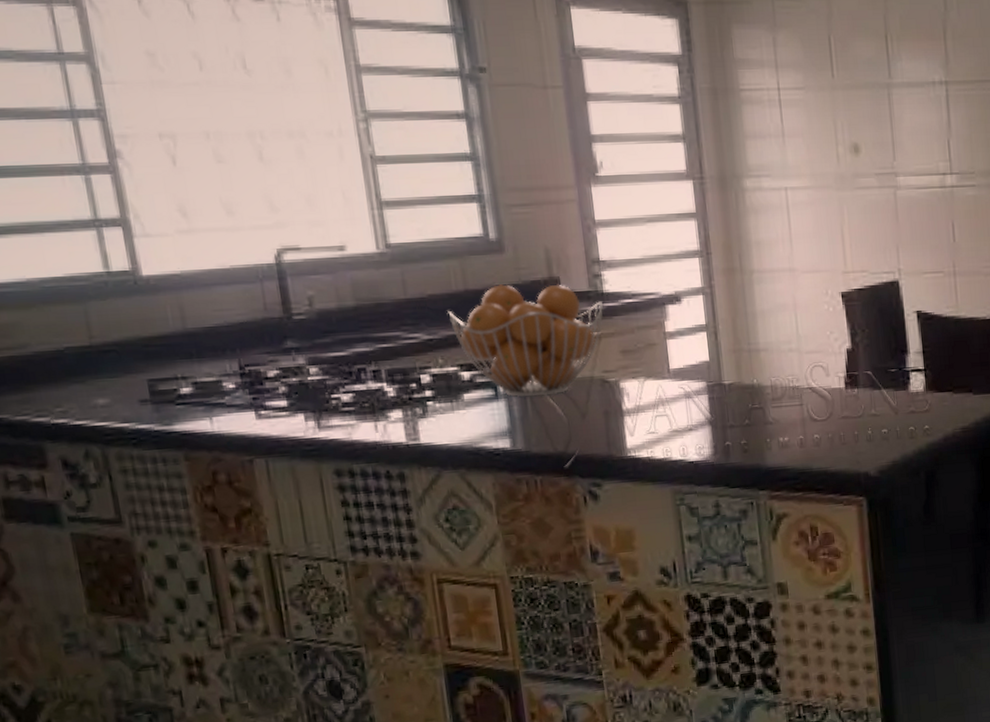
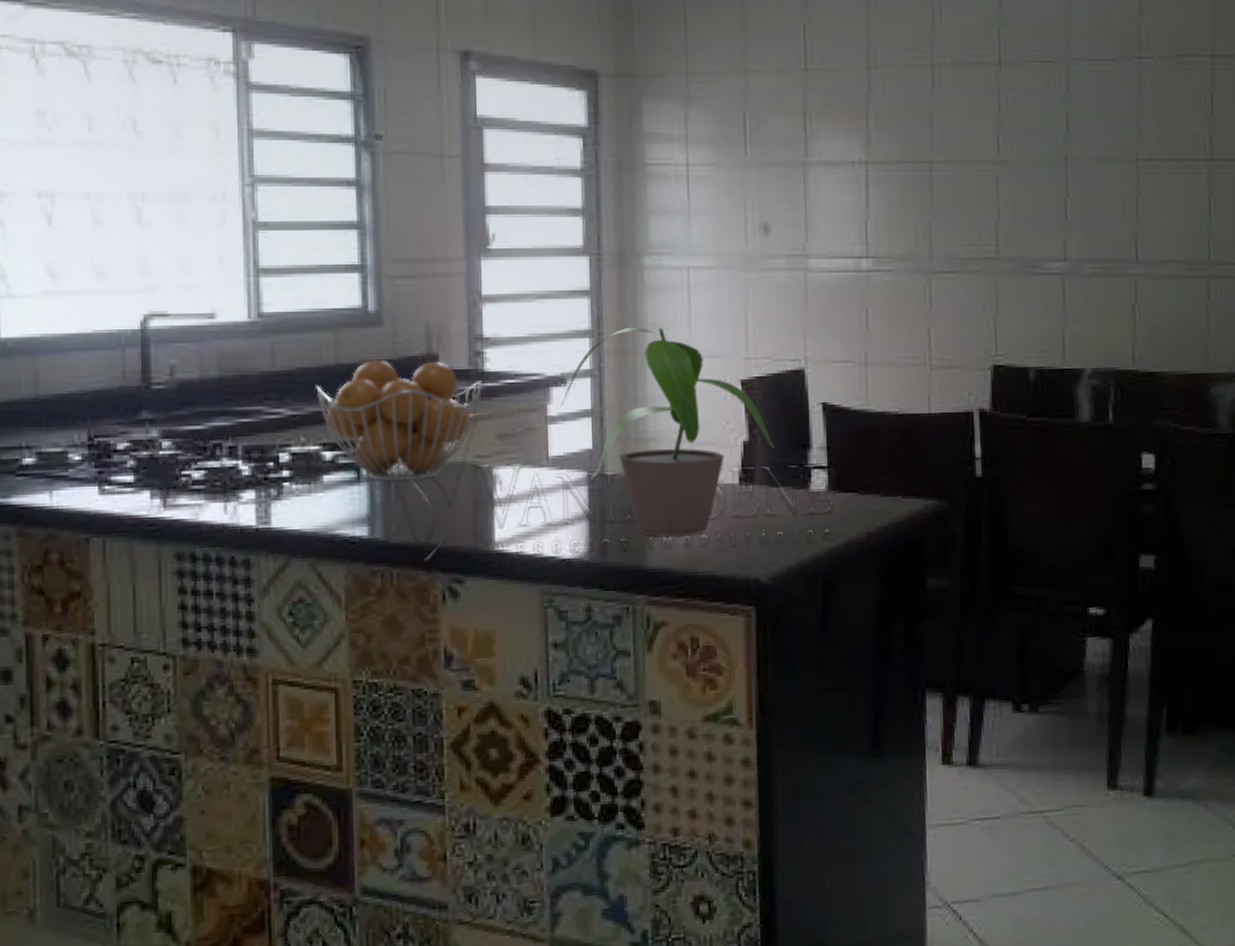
potted plant: none [677,246,876,438] -> present [560,327,775,536]

